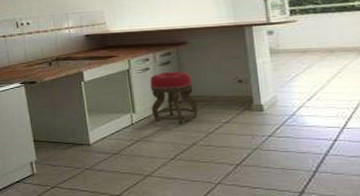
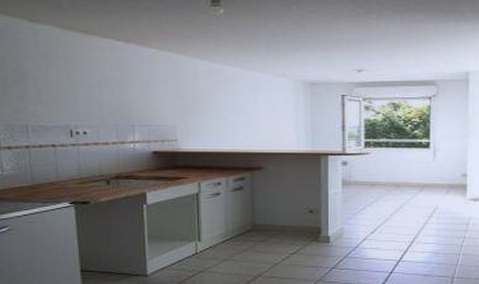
stool: present [150,71,199,124] -> none [218,197,267,254]

